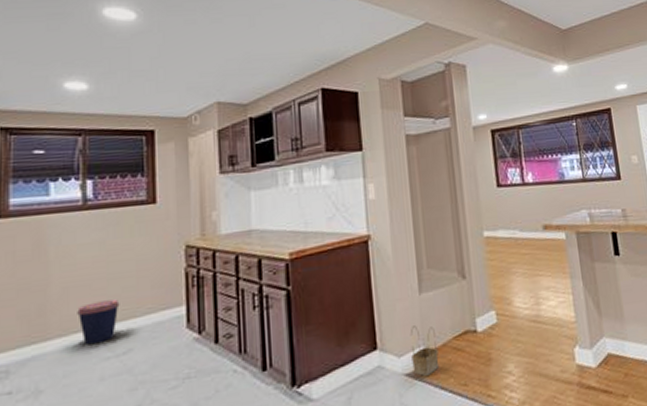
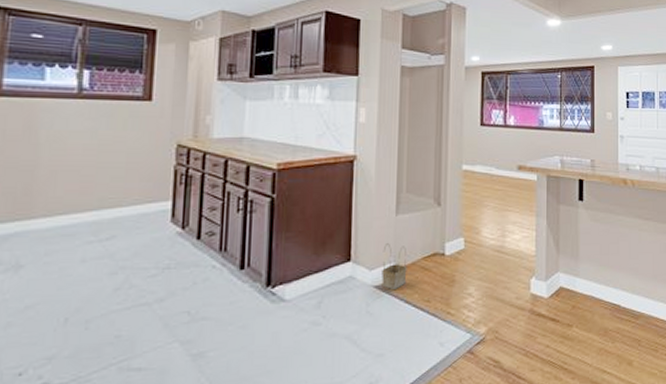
coffee cup: present [77,299,120,346] -> none [63,188,107,228]

